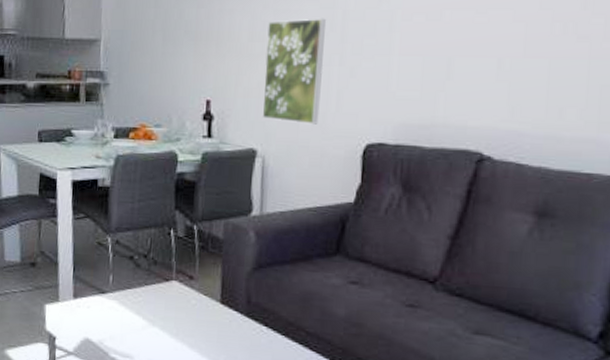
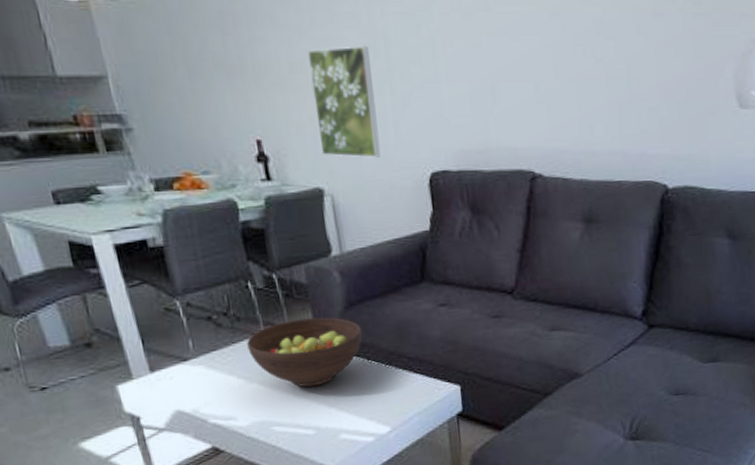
fruit bowl: none [157,272,266,343] -> present [247,317,363,388]

